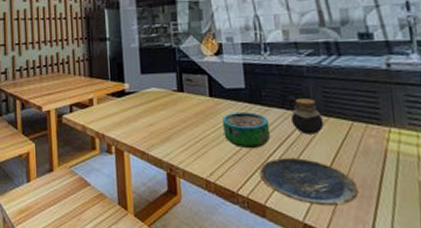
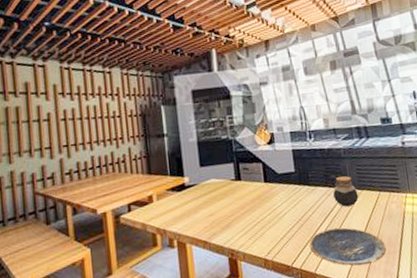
decorative bowl: present [223,111,271,149] -> none [277,192,318,226]

